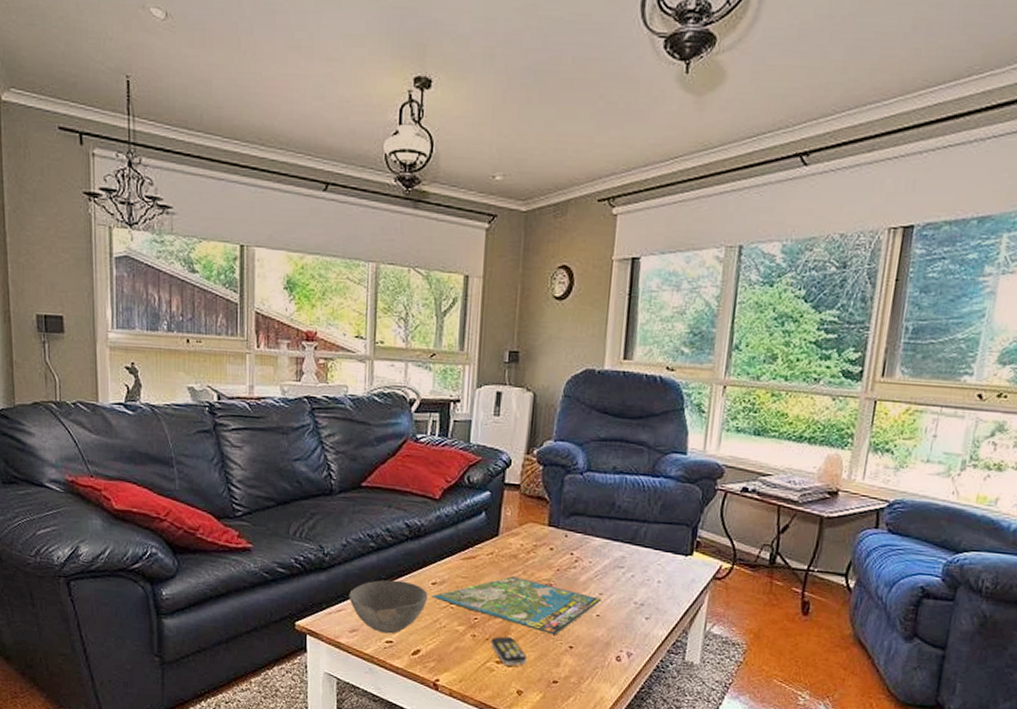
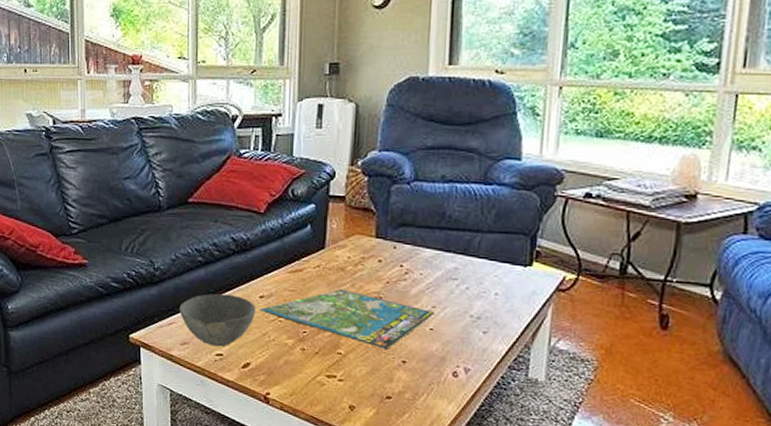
remote control: present [491,636,528,666] -> none [320,350,359,381]

